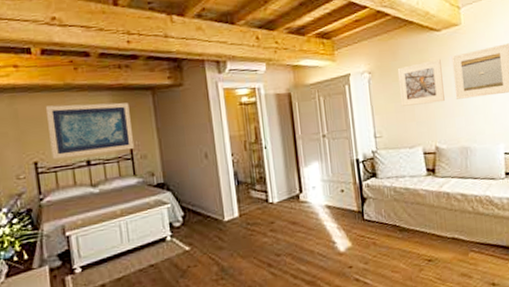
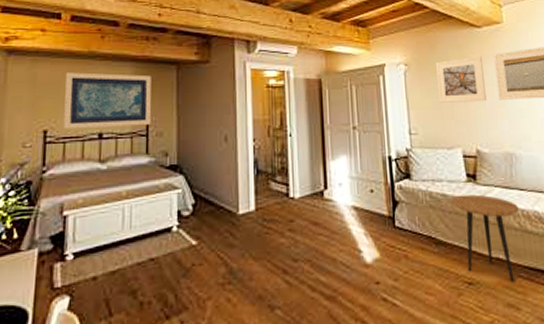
side table: none [413,186,473,256] -> present [451,194,519,282]

